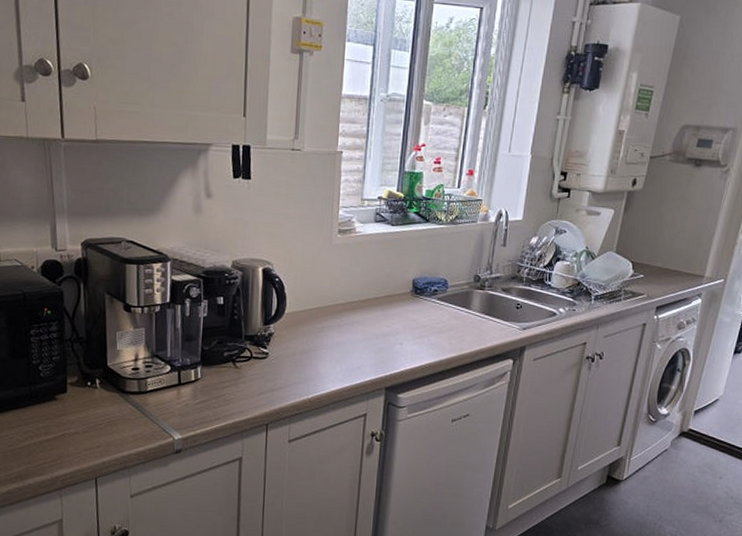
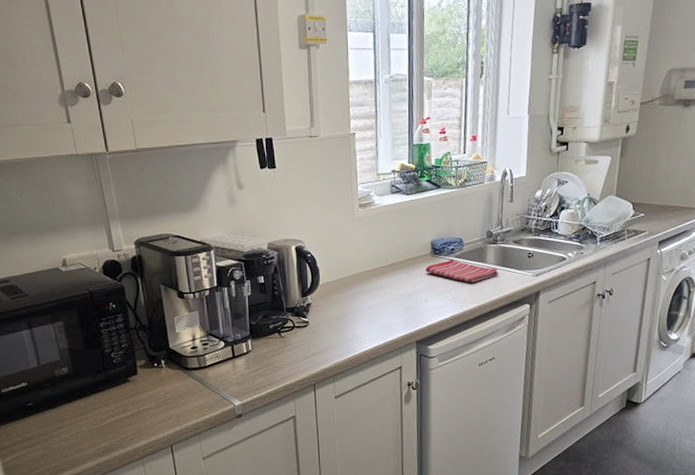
dish towel: none [403,301,483,330] -> present [425,259,499,283]

